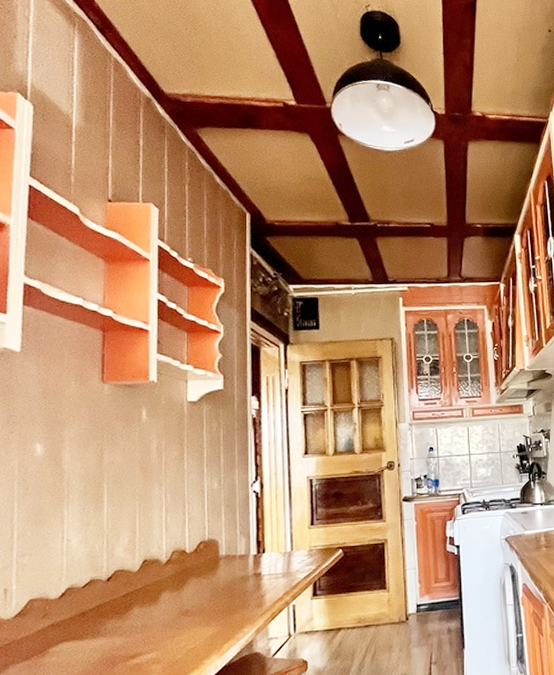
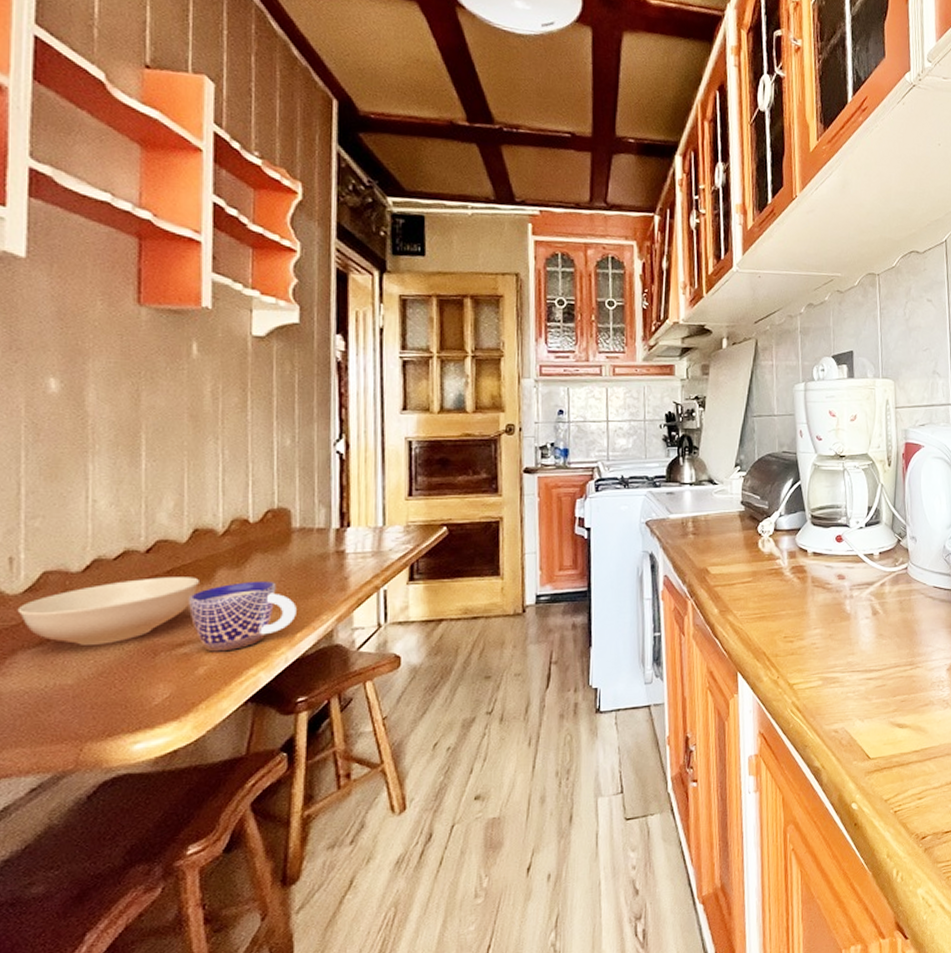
bowl: none [9,599,149,660] -> present [17,577,201,647]
cup: none [139,600,224,662] -> present [188,580,297,652]

